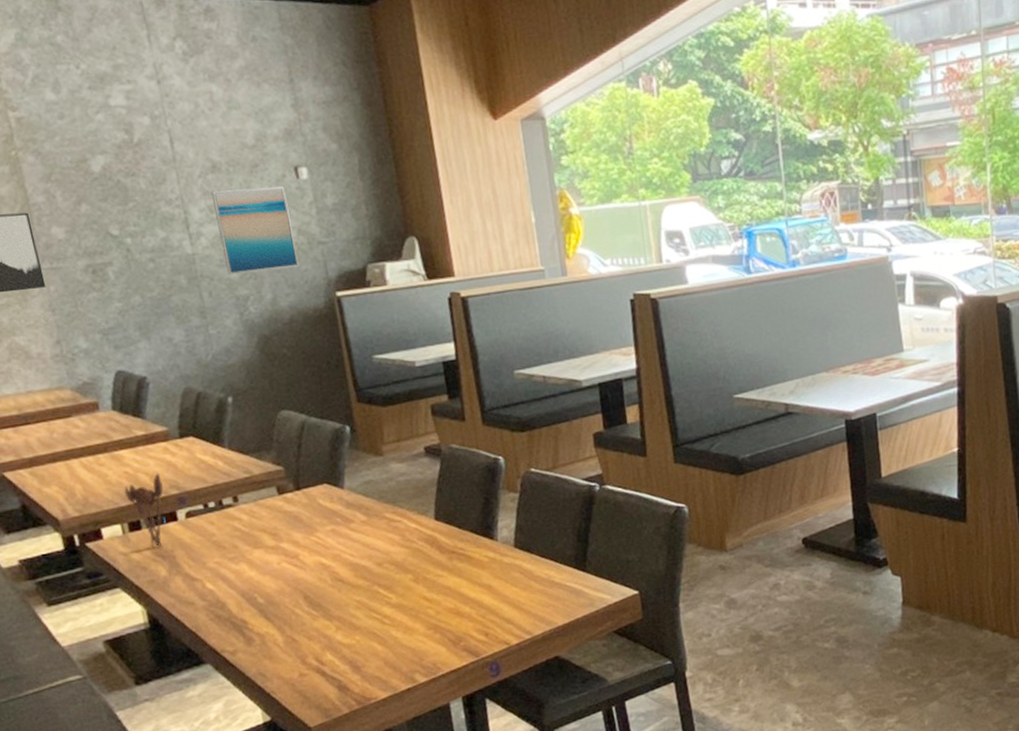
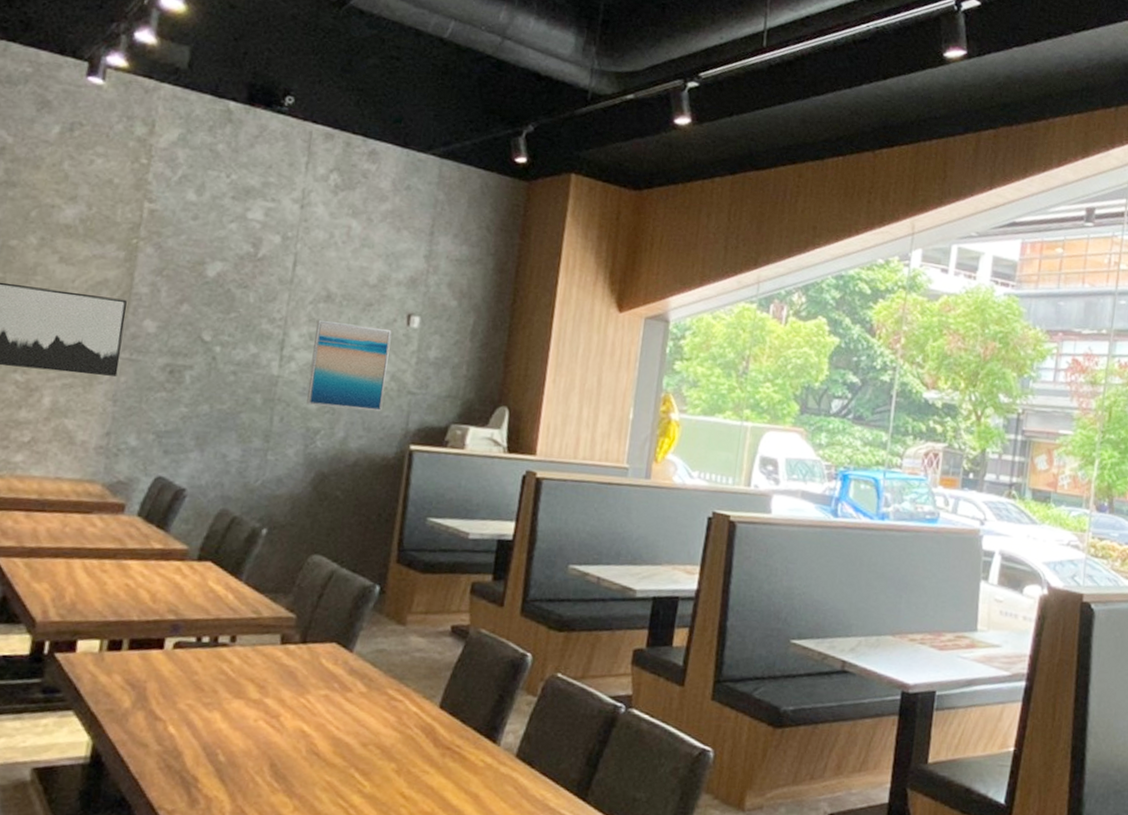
utensil holder: present [123,473,166,548] -> none [116,593,163,674]

